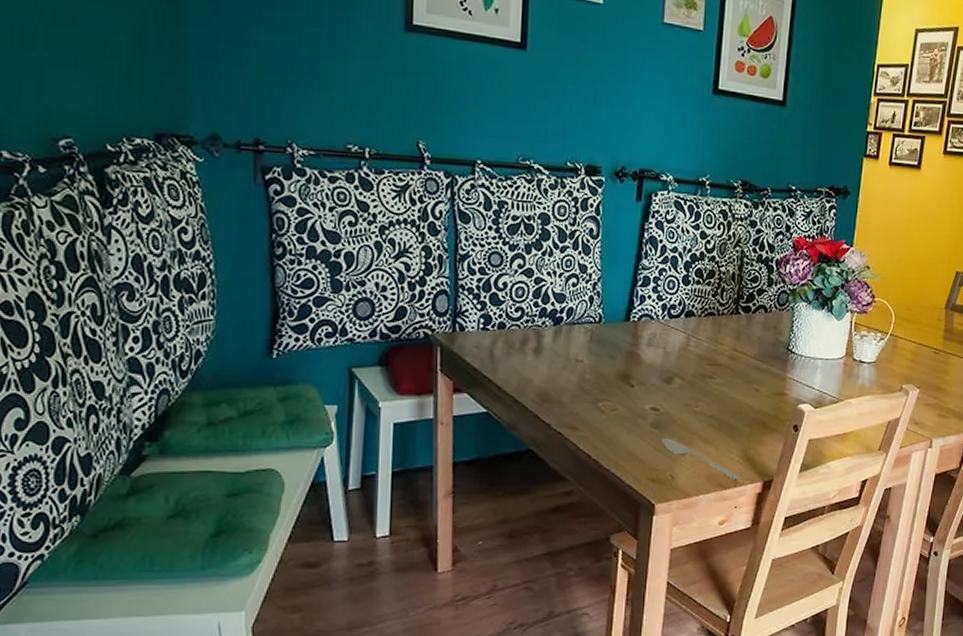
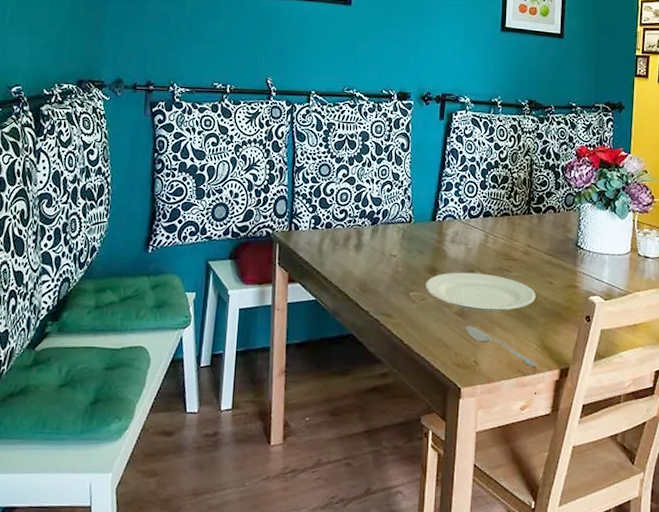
plate: none [617,379,740,422] -> present [426,272,535,312]

